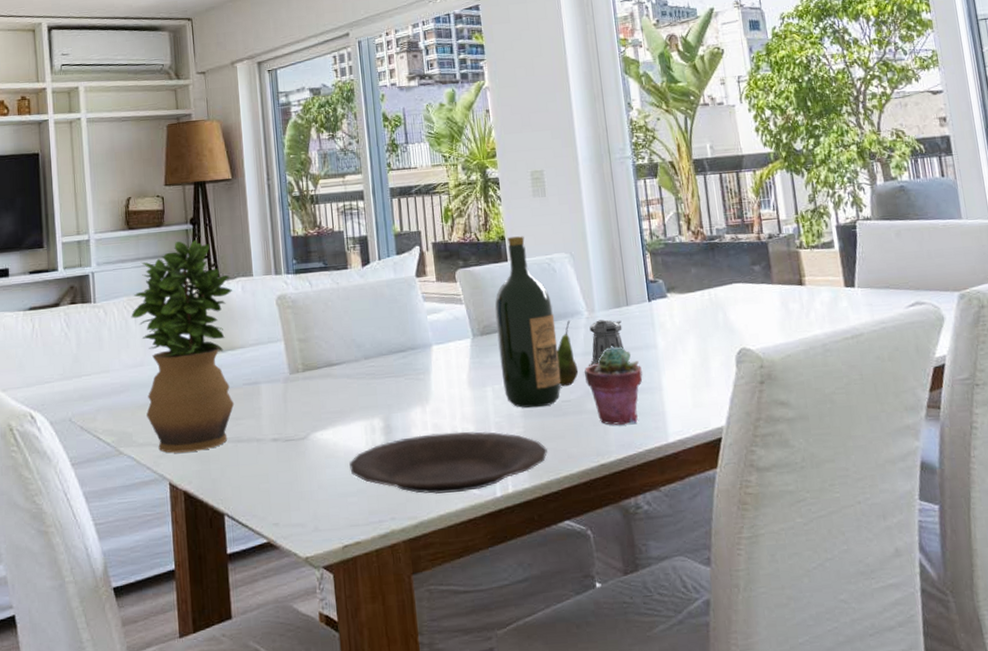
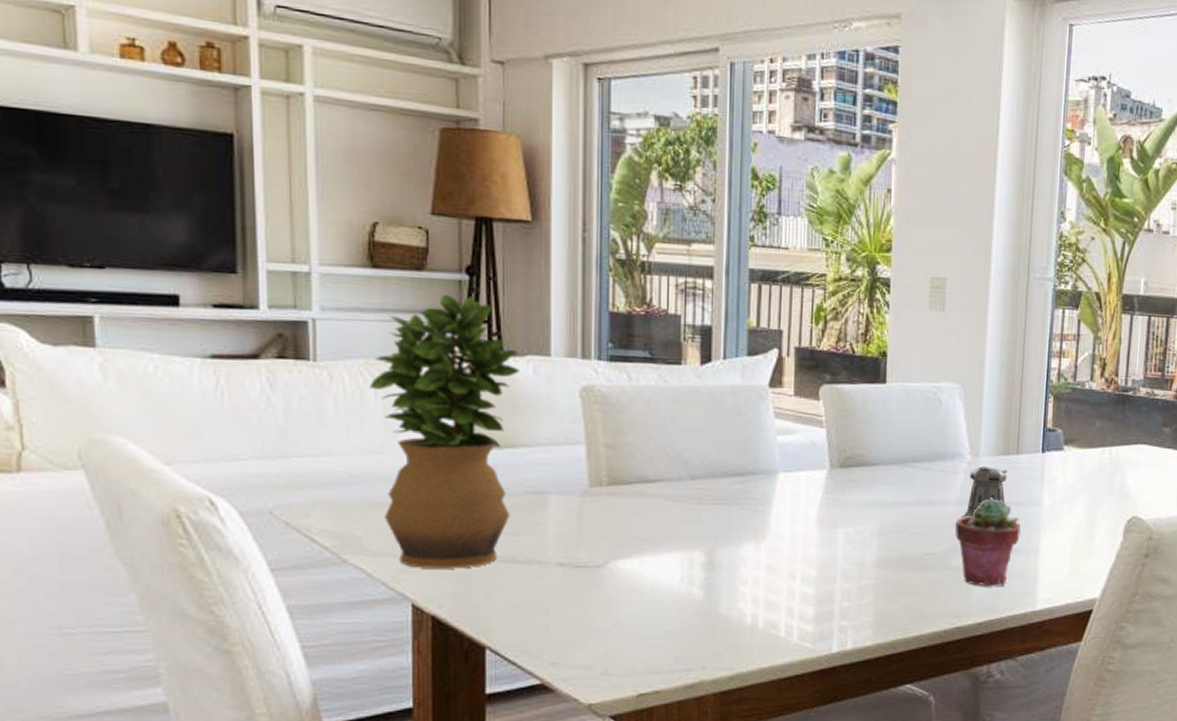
plate: present [349,431,548,494] -> none [656,576,899,644]
wine bottle: present [494,236,561,408] -> none [858,354,932,558]
fruit: present [557,320,579,387] -> none [924,462,949,538]

